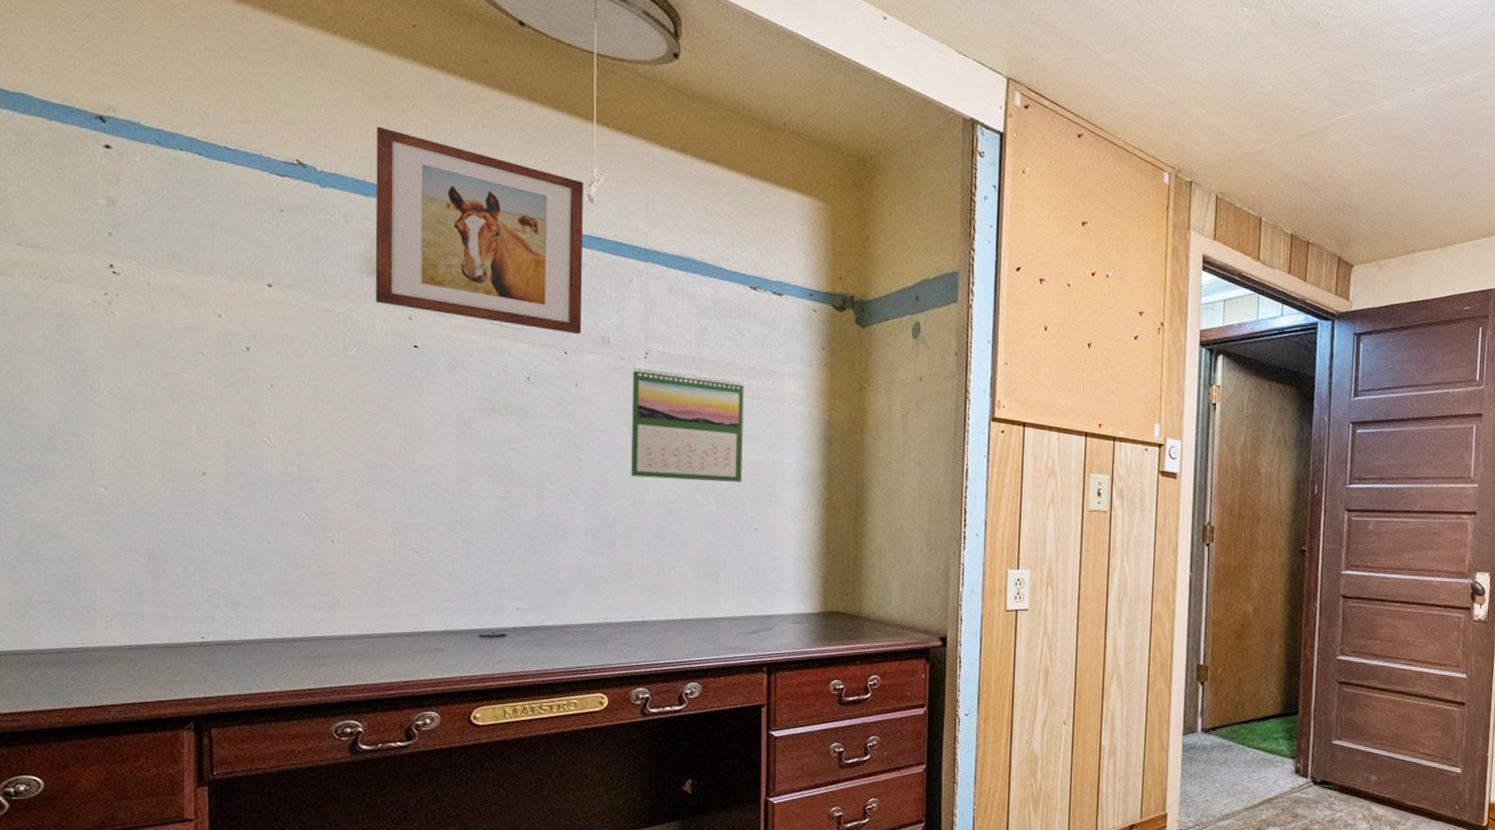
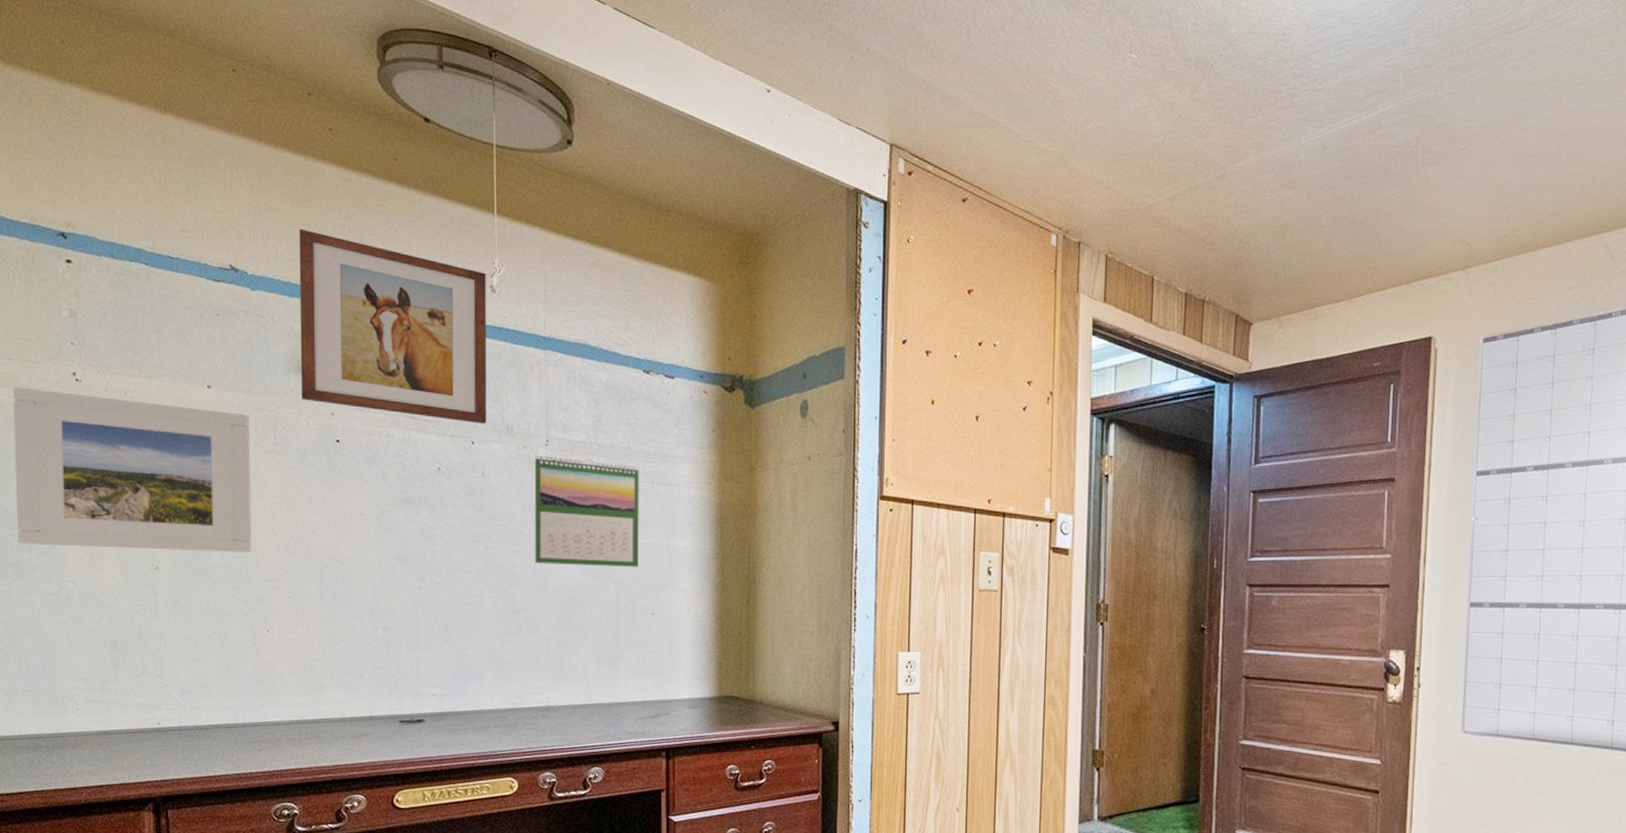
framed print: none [37,277,316,460] -> present [13,387,252,553]

